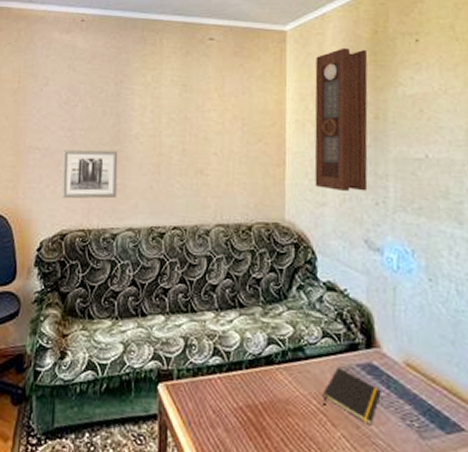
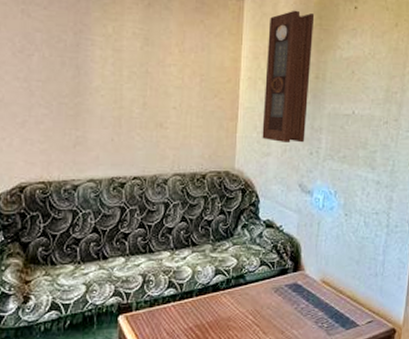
wall art: present [61,150,118,199] -> none [18,101,78,152]
notepad: present [323,368,381,426] -> none [257,289,302,330]

